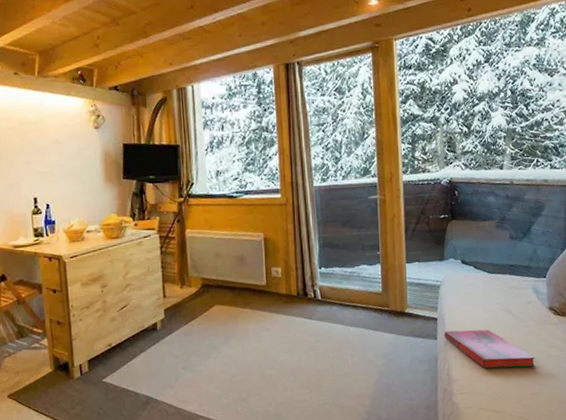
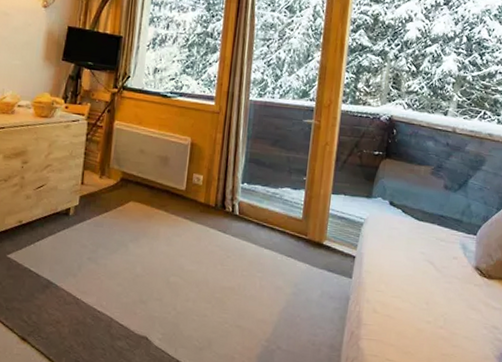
hardback book: present [444,329,536,369] -> none [360,271,454,327]

